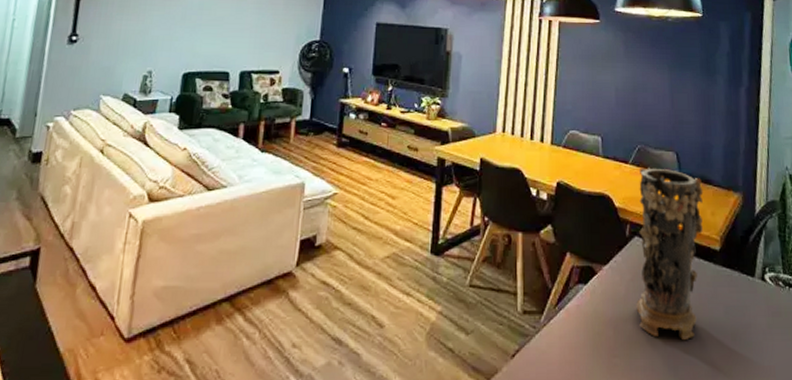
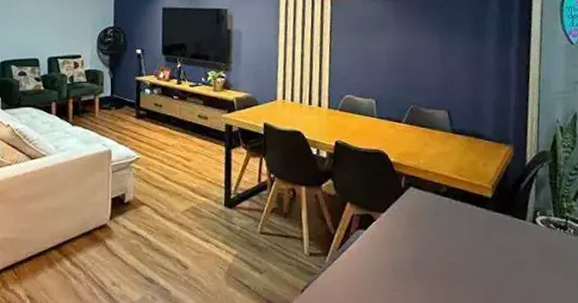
decorative vase: present [636,166,703,341] -> none [412,124,475,277]

